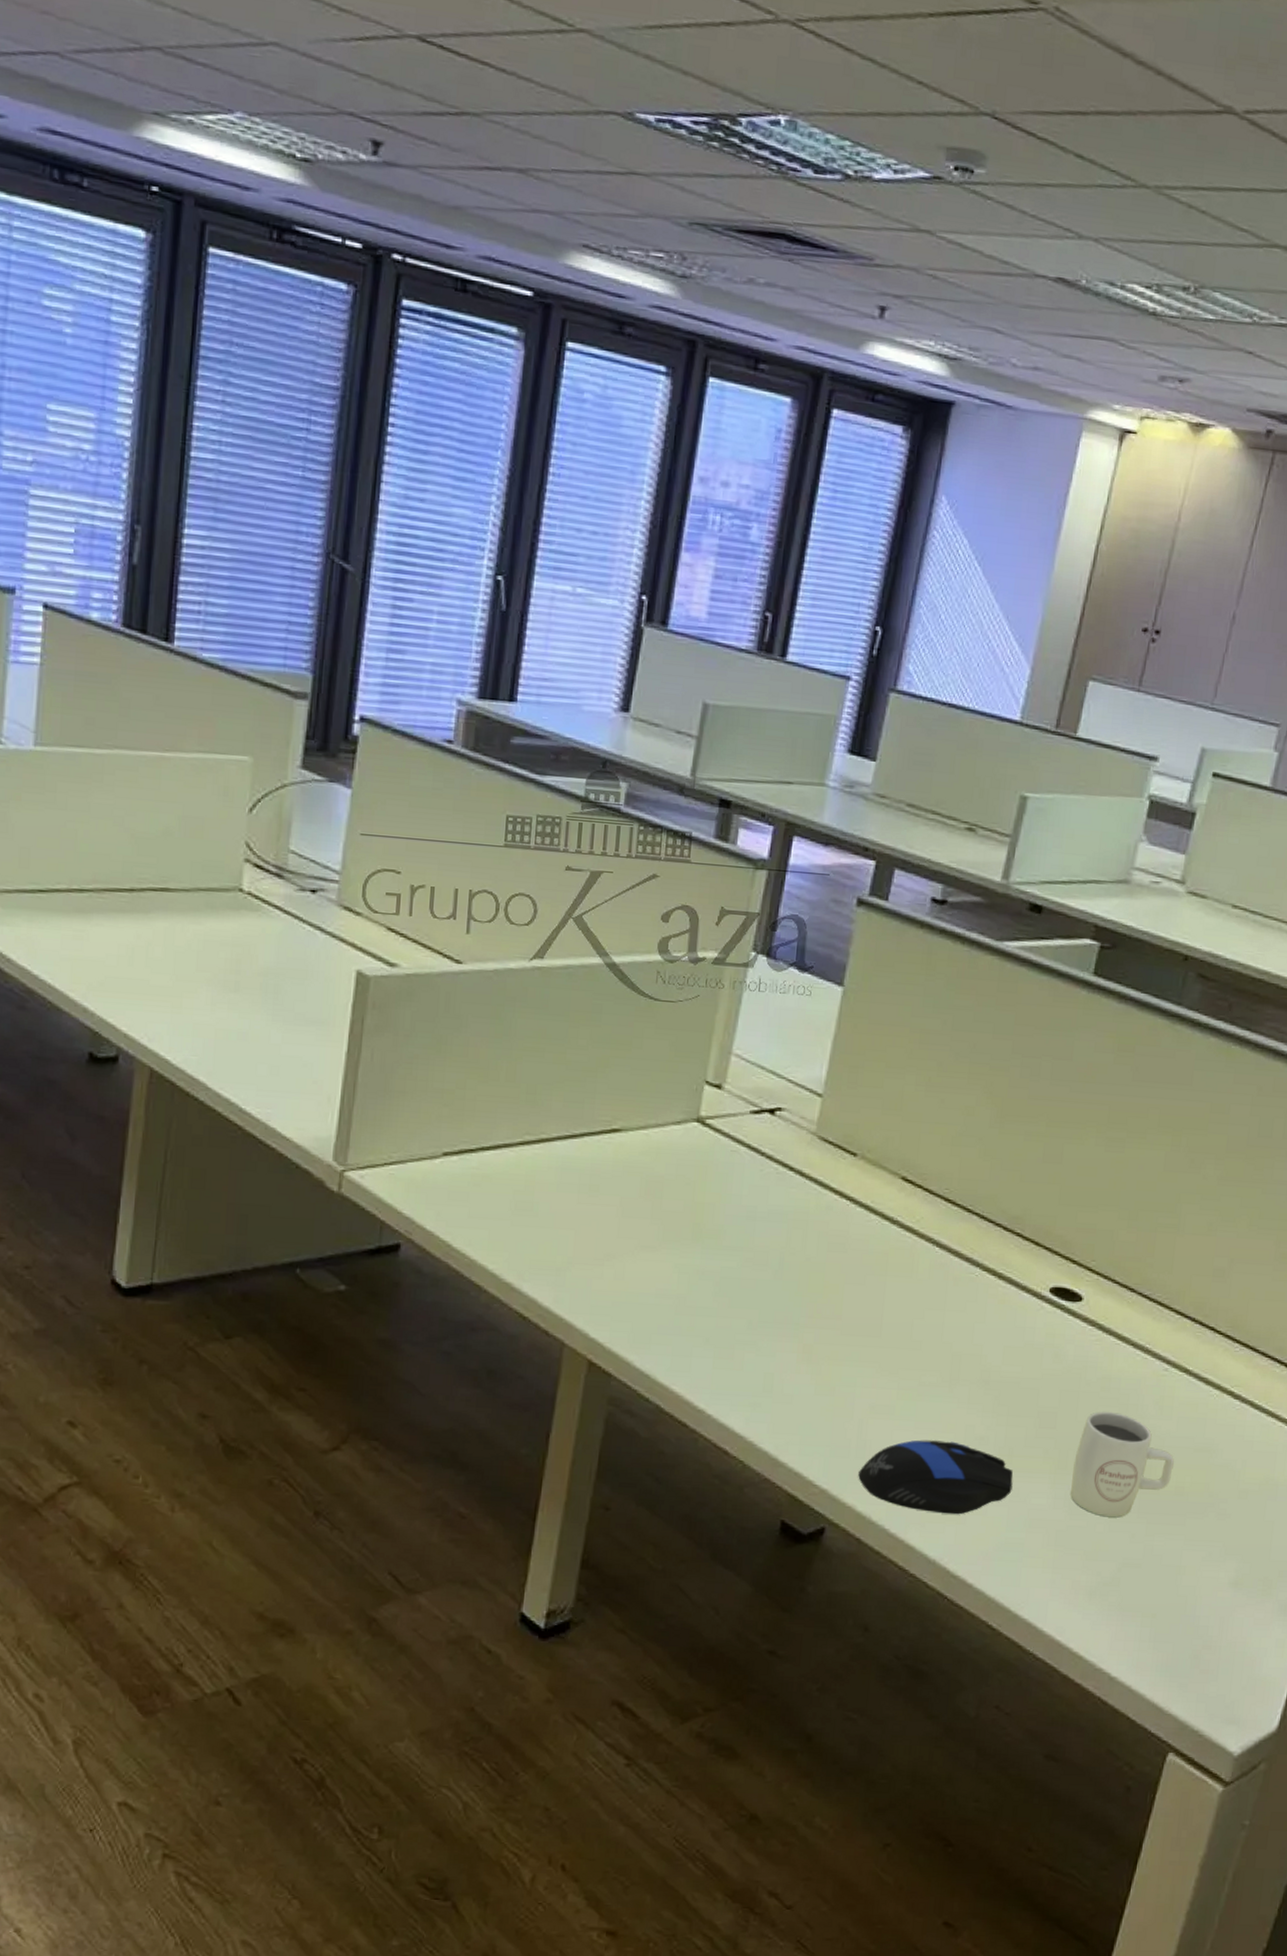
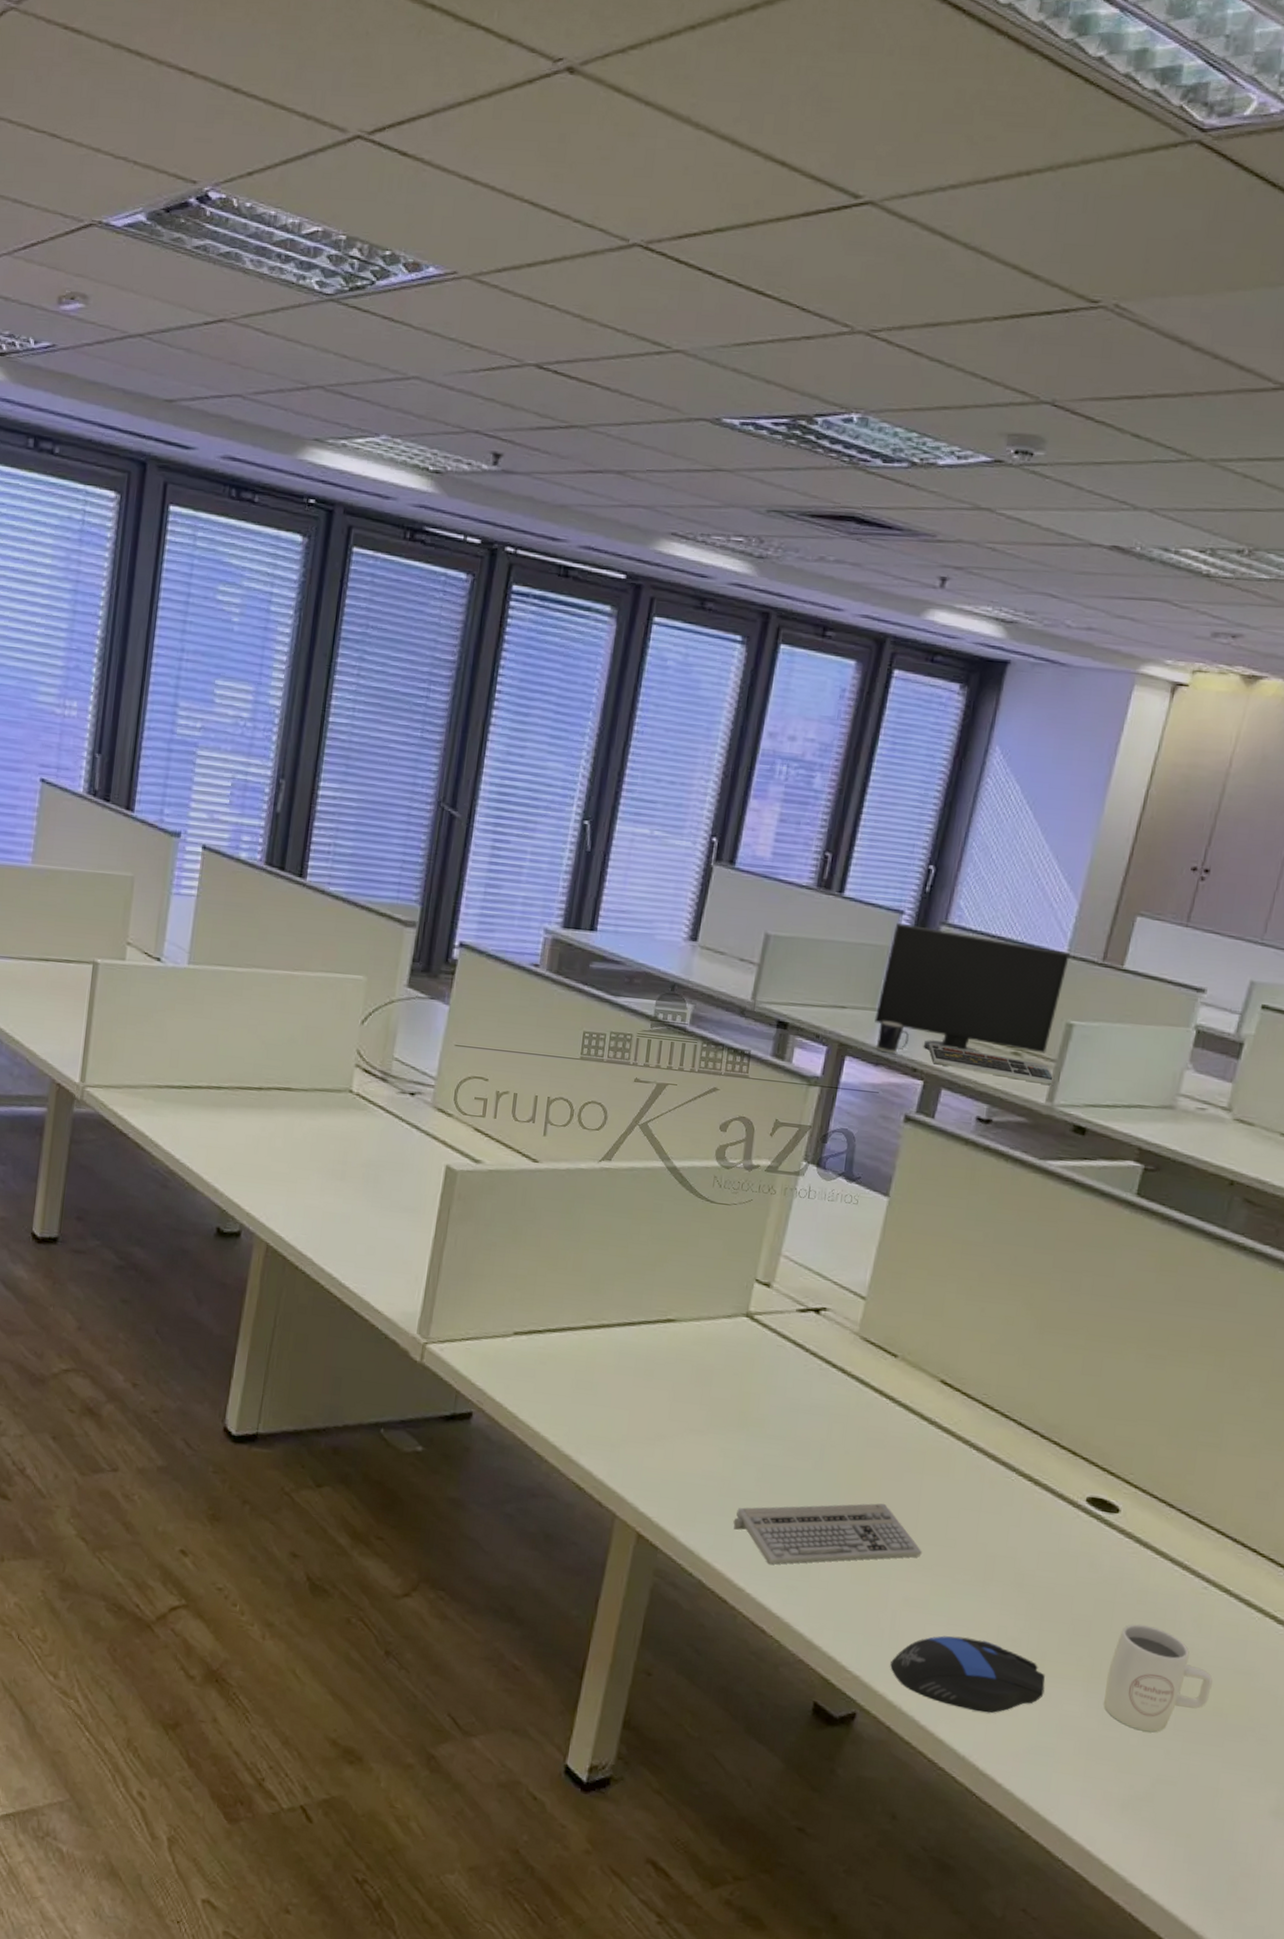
computer keyboard: none [691,1309,887,1382] -> present [733,1503,922,1565]
computer monitor: none [823,689,1023,829] -> present [875,922,1071,1054]
mug: none [825,796,859,832] -> present [875,1020,909,1054]
computer keyboard: none [879,819,1010,863] -> present [928,1042,1055,1086]

